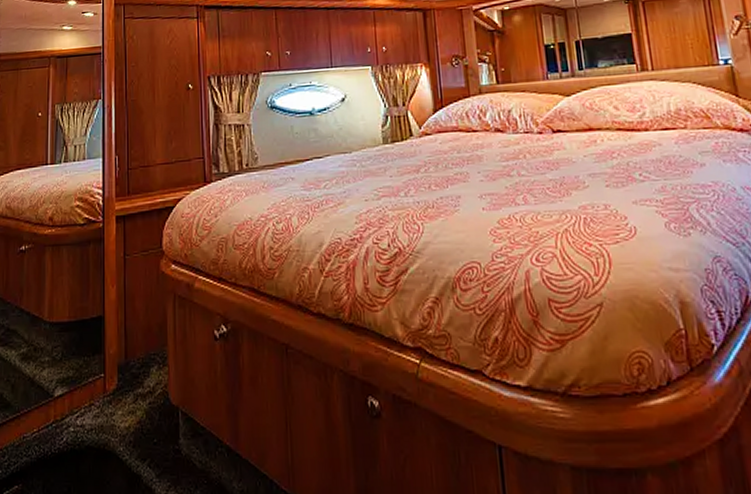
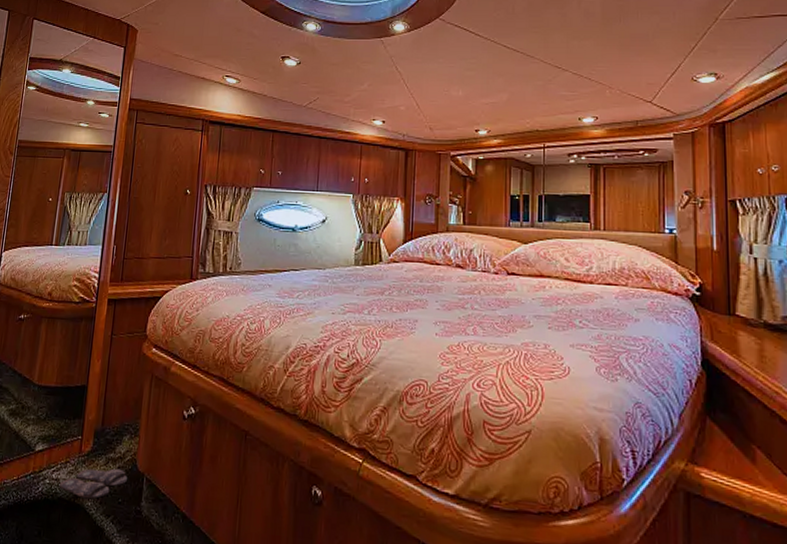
slippers: none [85,405,160,444] -> present [59,468,127,499]

